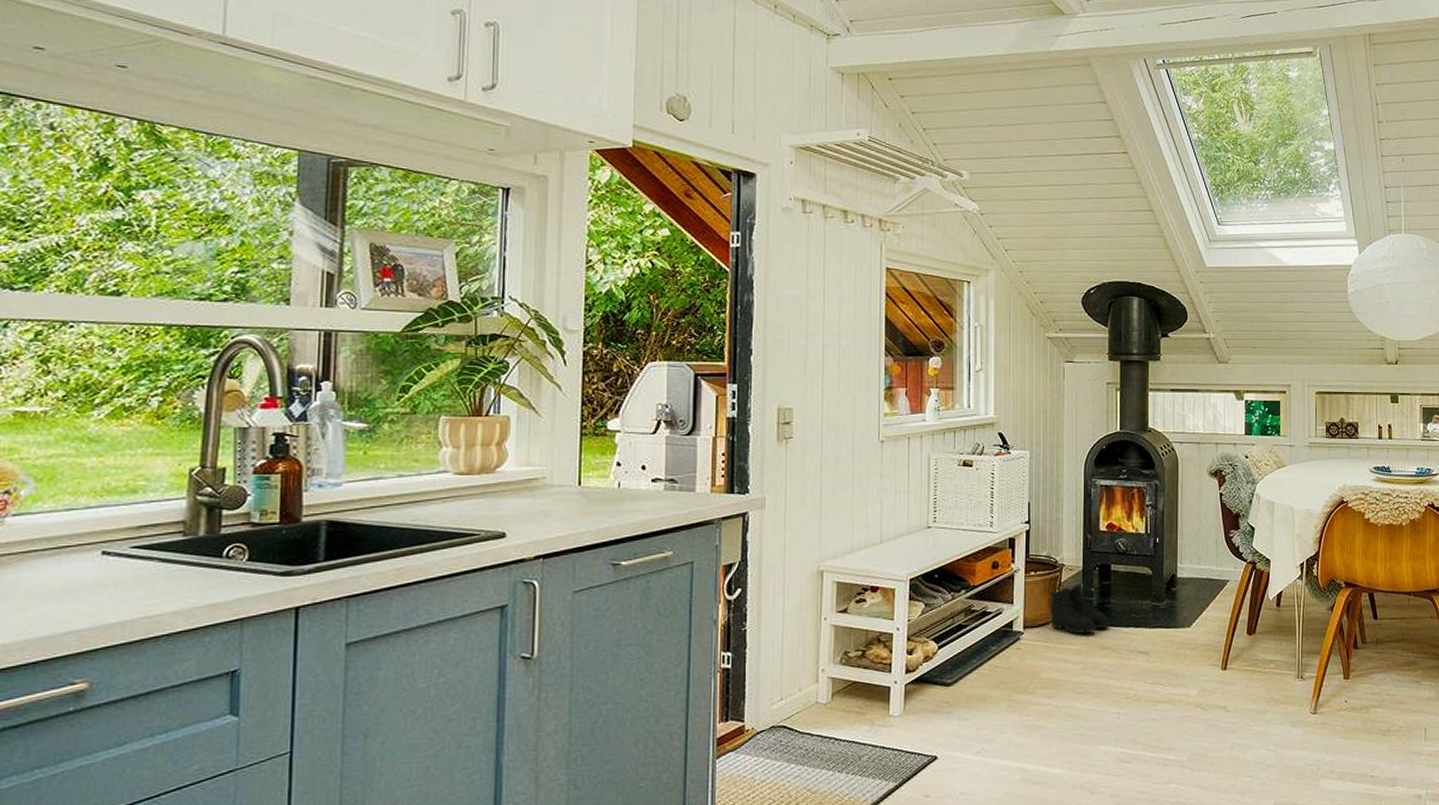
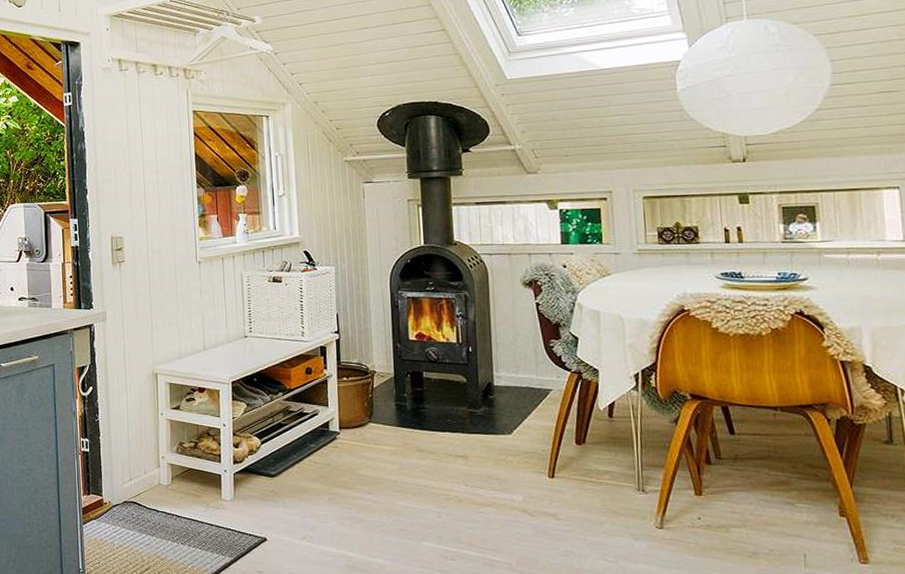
boots: present [1049,584,1109,634] -> none [362,389,425,437]

